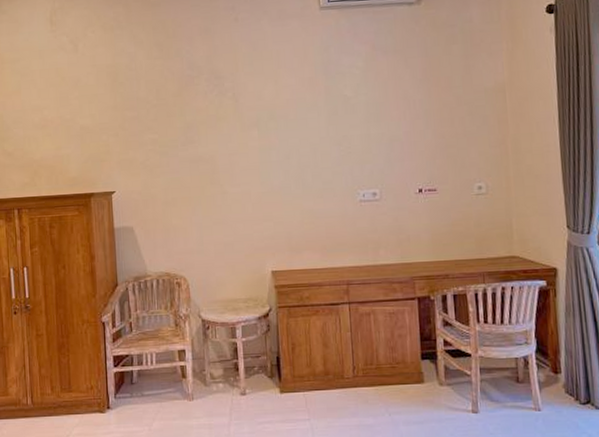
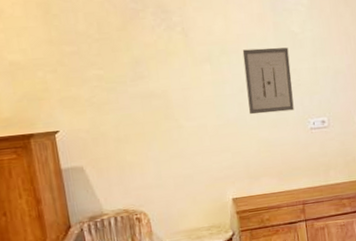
wall art: none [291,113,343,183] -> present [242,47,294,115]

